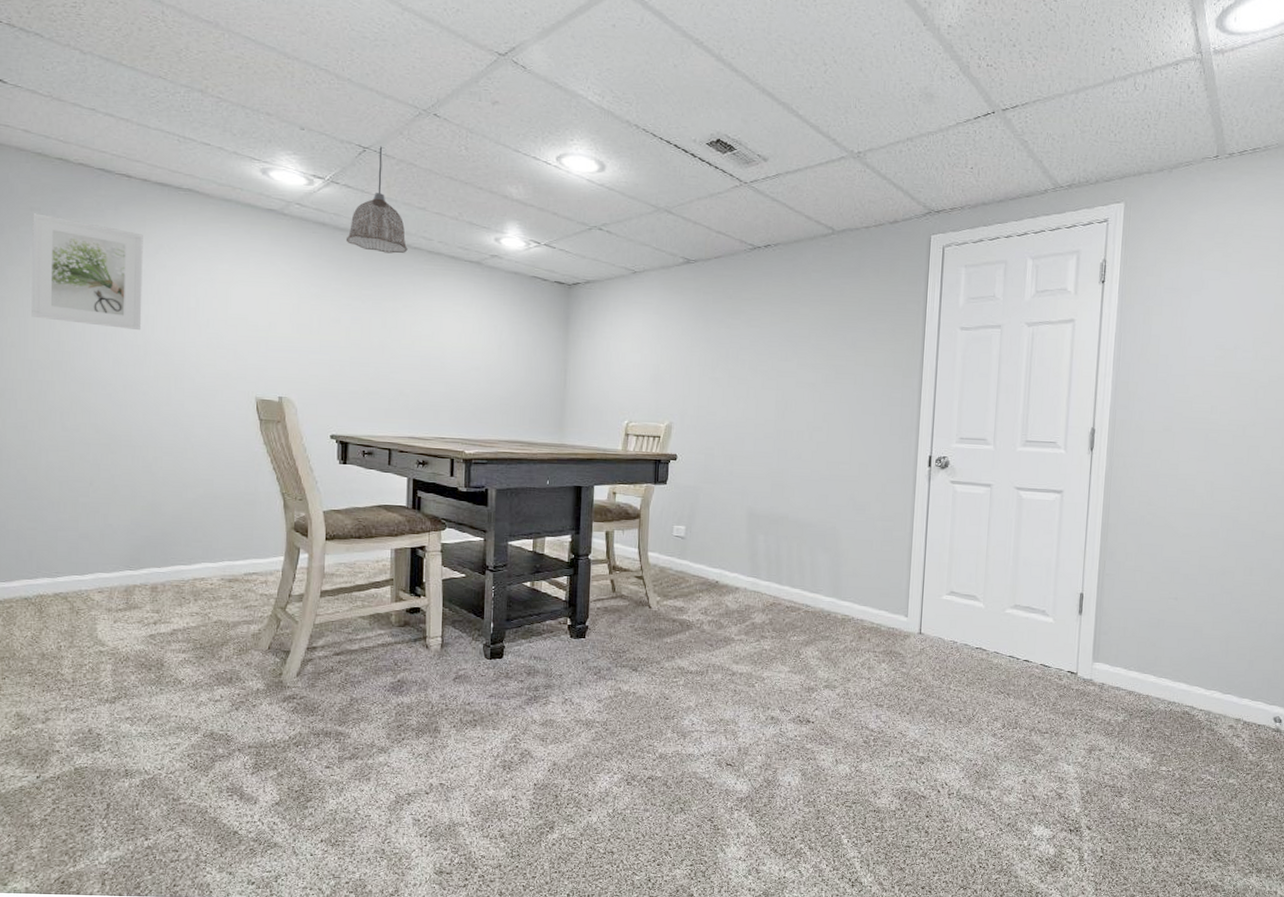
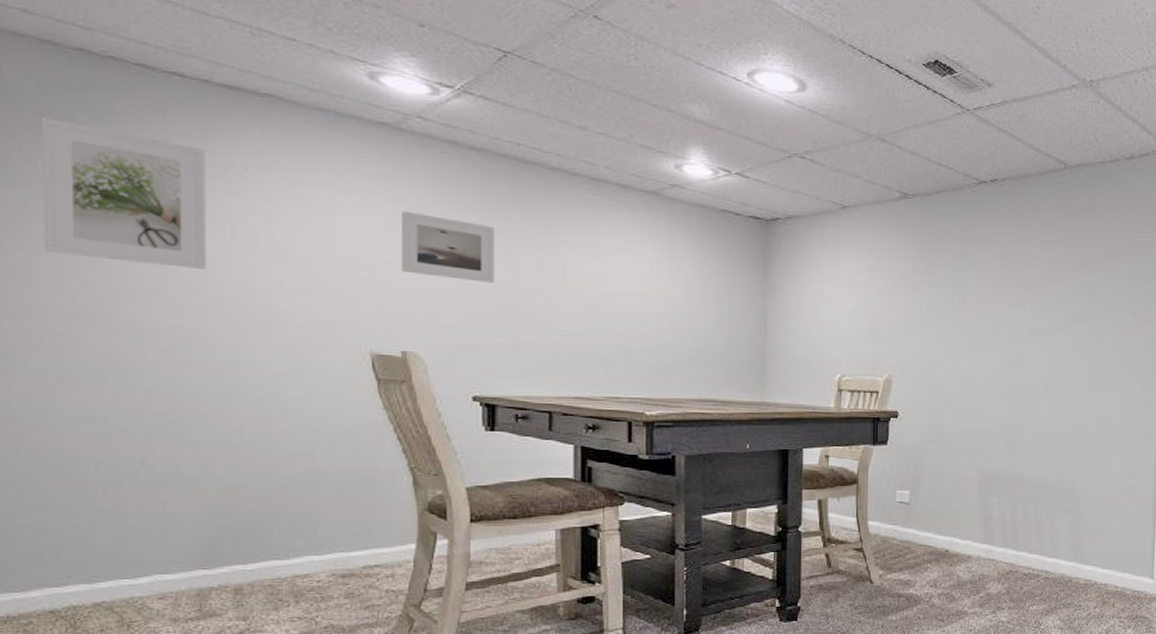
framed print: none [280,281,352,340] -> present [400,211,495,283]
pendant lamp: present [345,146,408,254] -> none [484,51,566,180]

